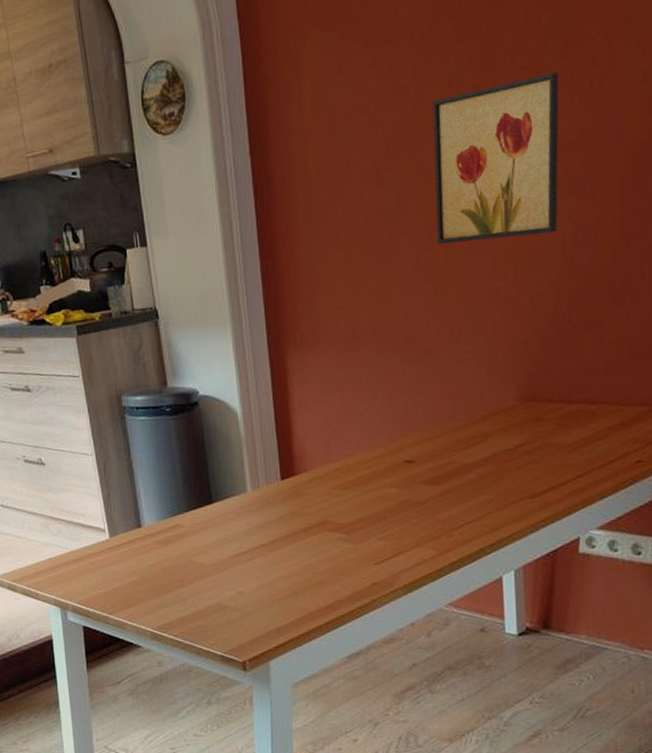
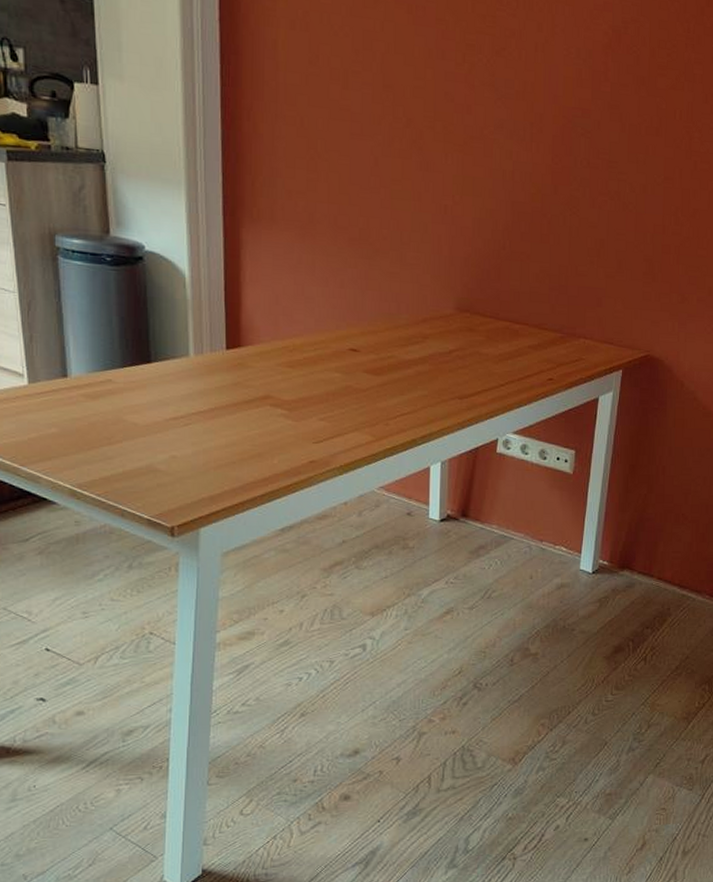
wall art: present [433,72,559,245] -> none [395,21,511,168]

